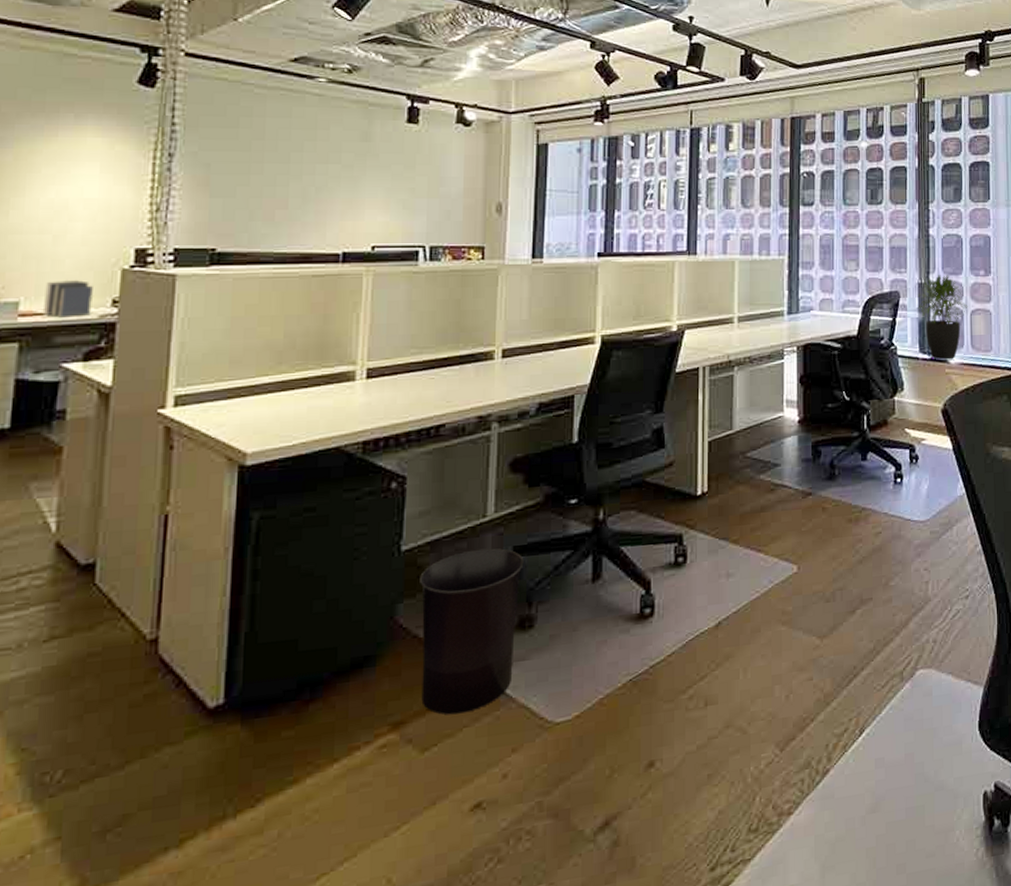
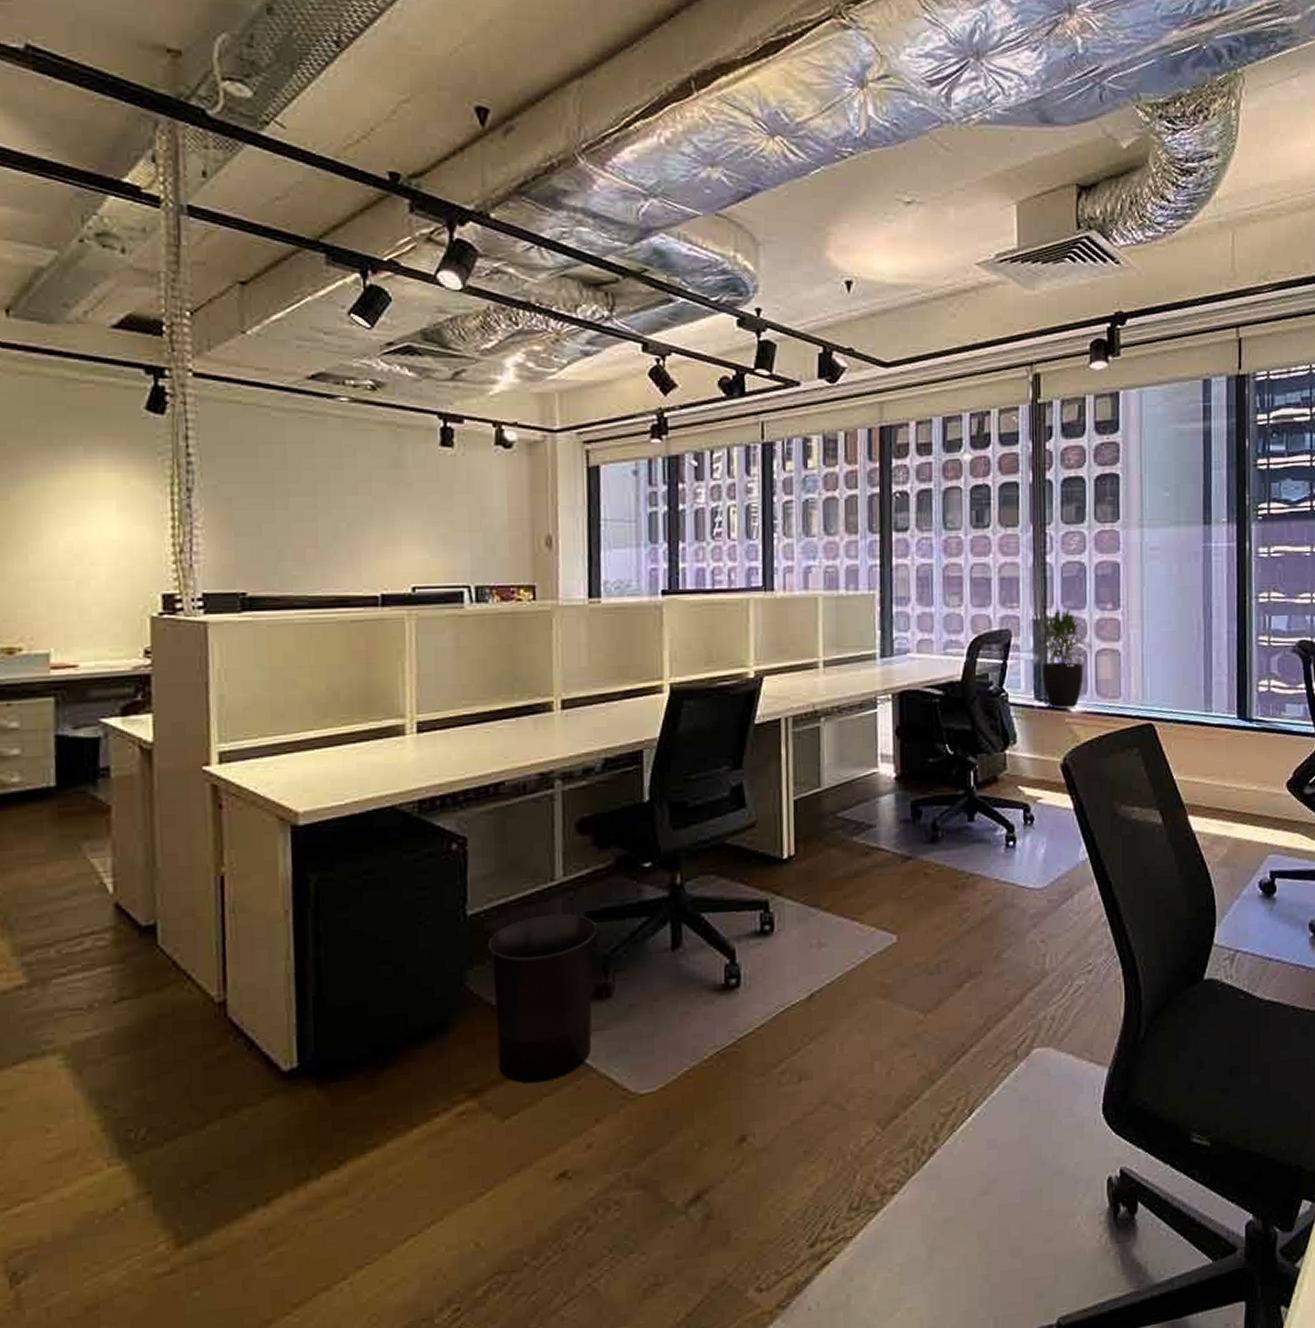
books: present [42,280,93,318] -> none [74,629,124,670]

